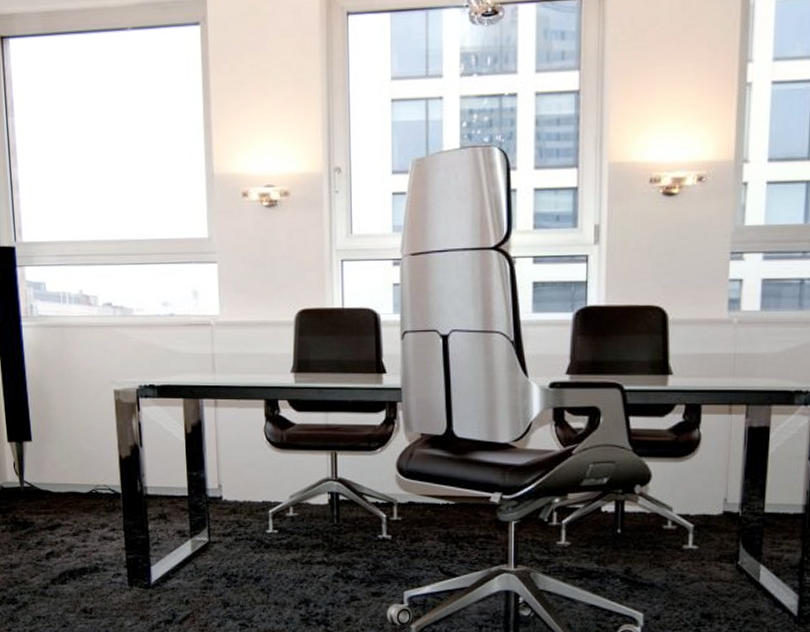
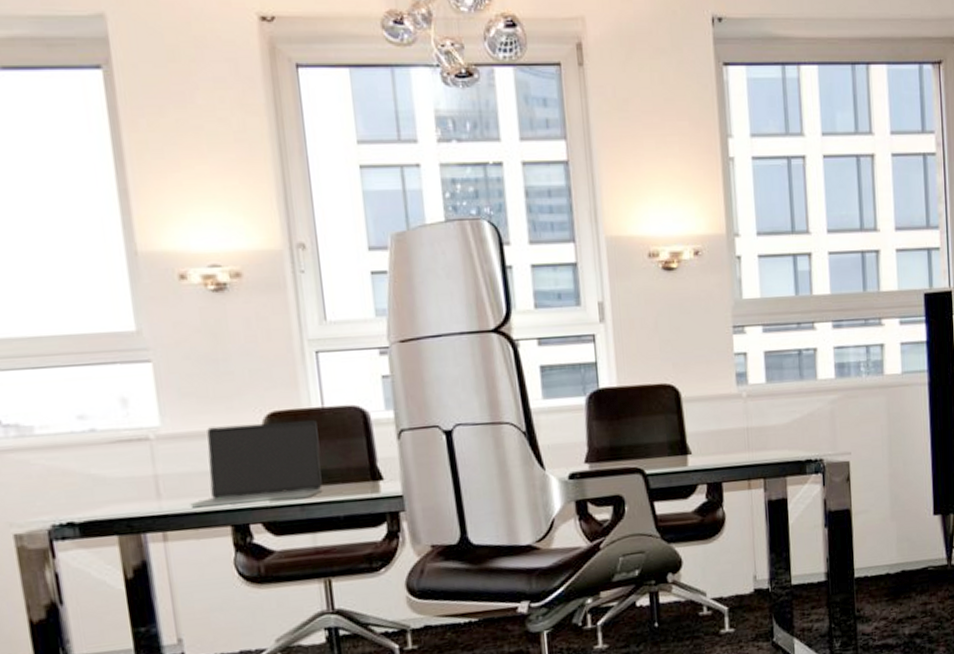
laptop: none [236,317,337,383] -> present [190,420,323,508]

